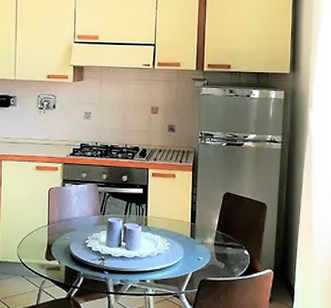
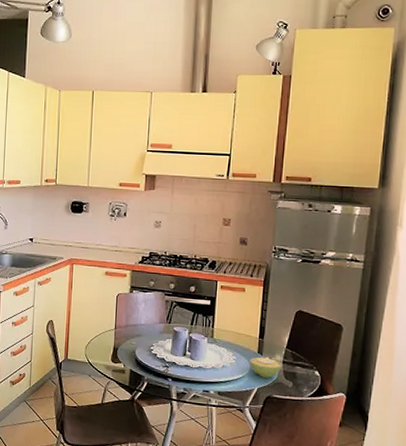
sugar bowl: none [183,240,214,261] -> present [250,356,282,378]

